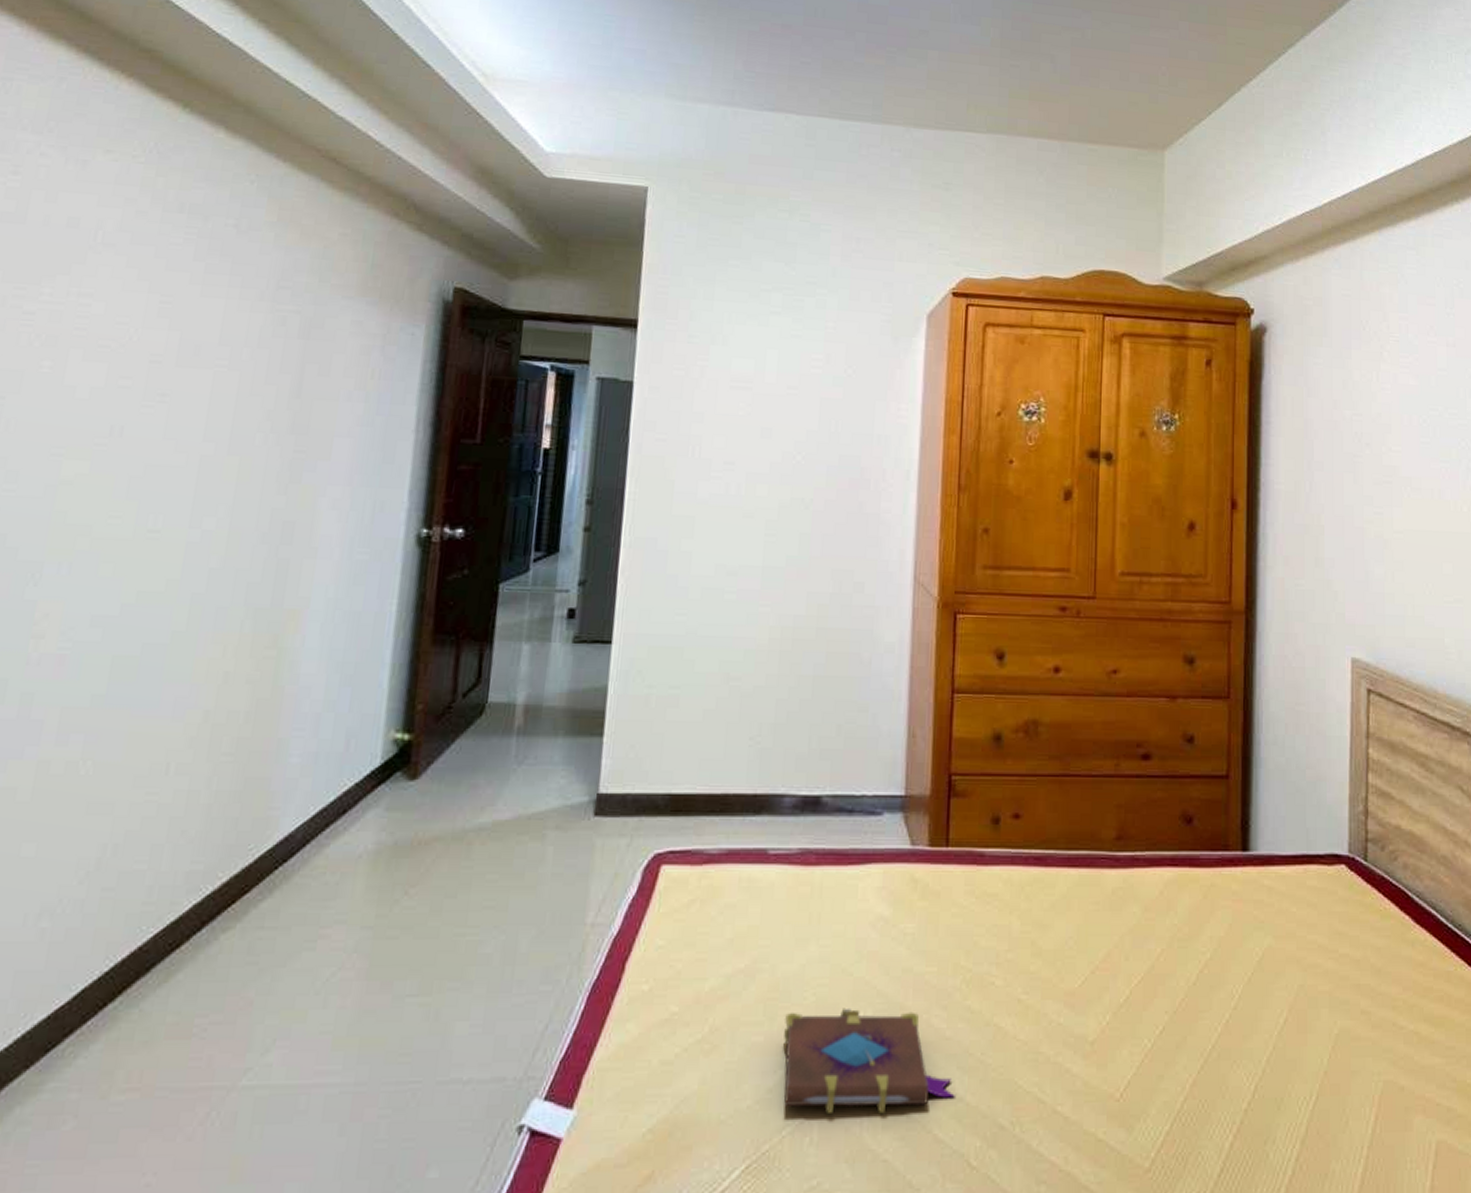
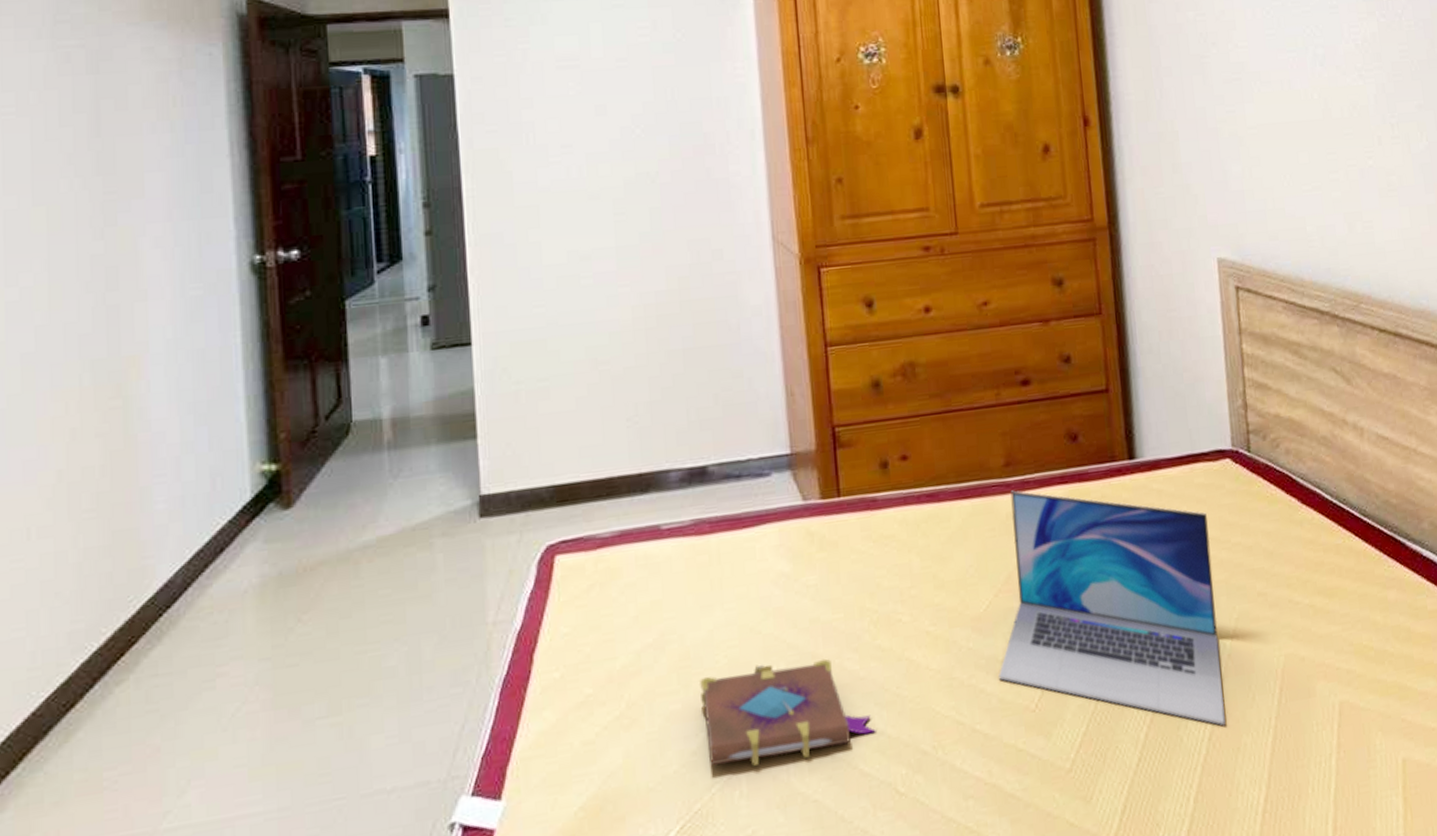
laptop: none [1086,865,1318,1148] -> present [999,490,1225,726]

